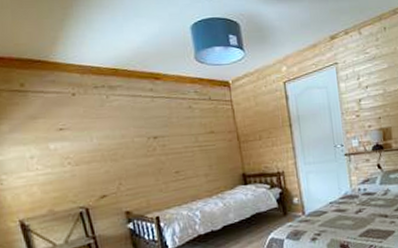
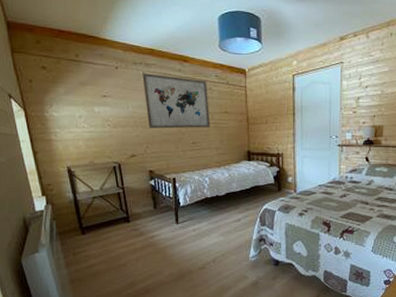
wall art: none [106,96,195,161] -> present [142,73,210,129]

